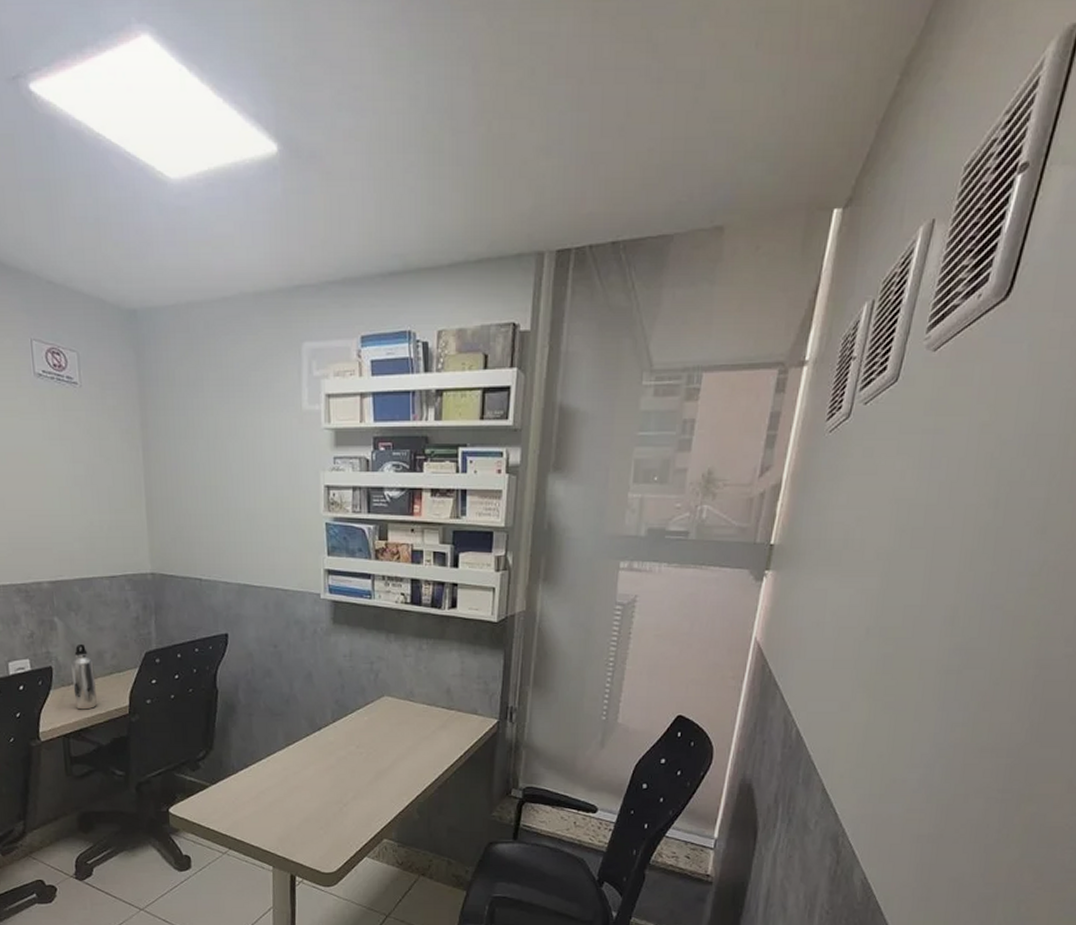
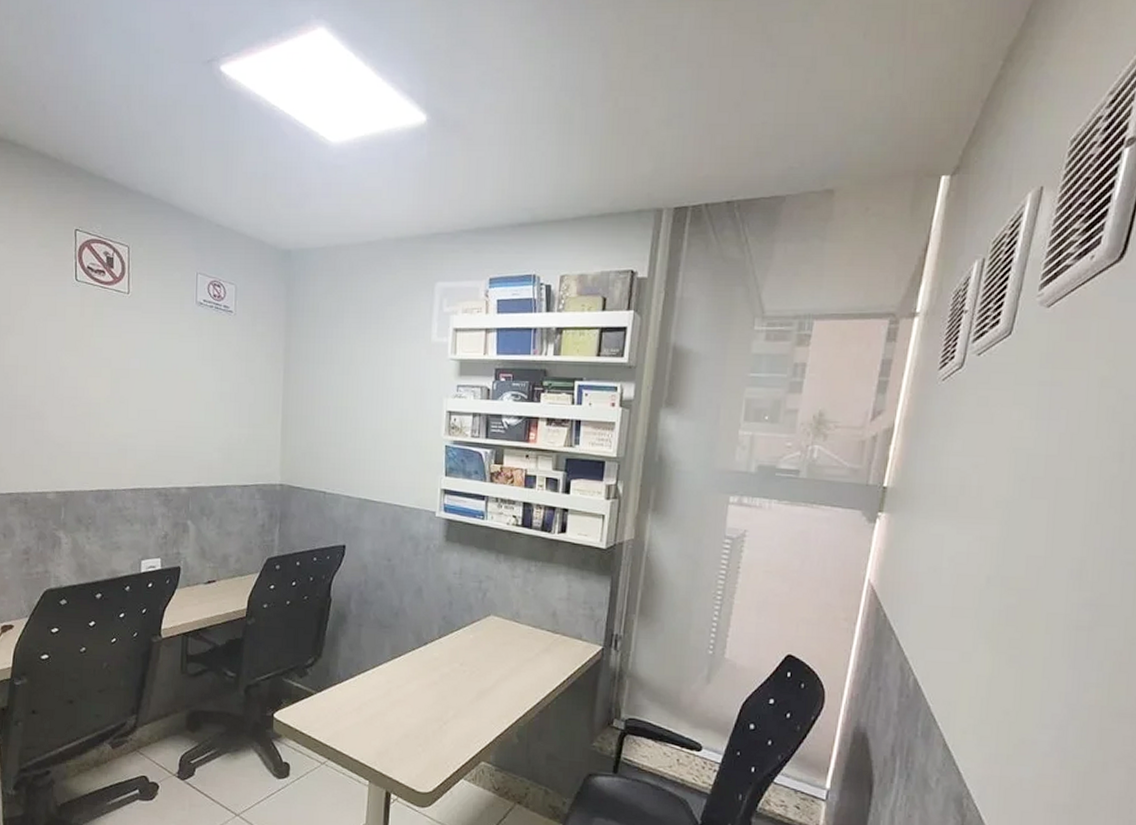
water bottle: present [71,643,97,710] -> none [197,546,219,610]

